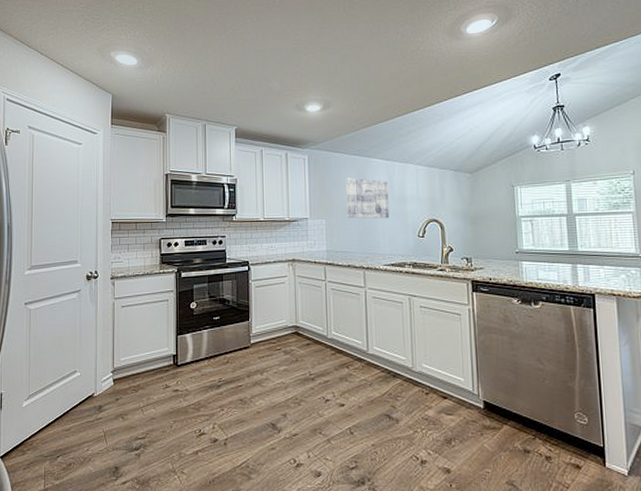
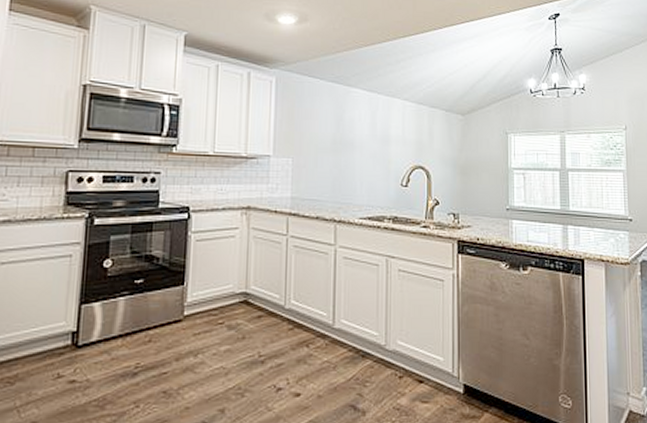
wall art: present [346,177,390,219] -> none [319,109,370,162]

